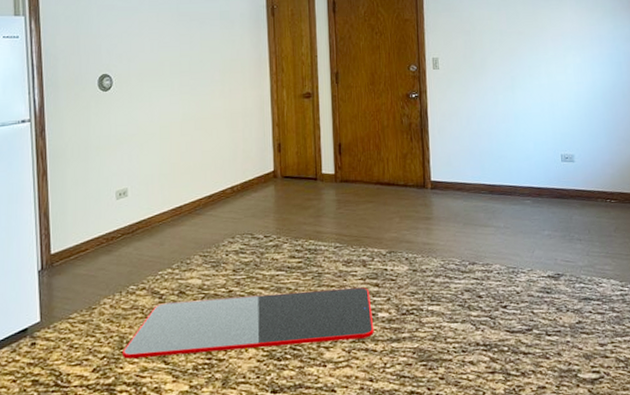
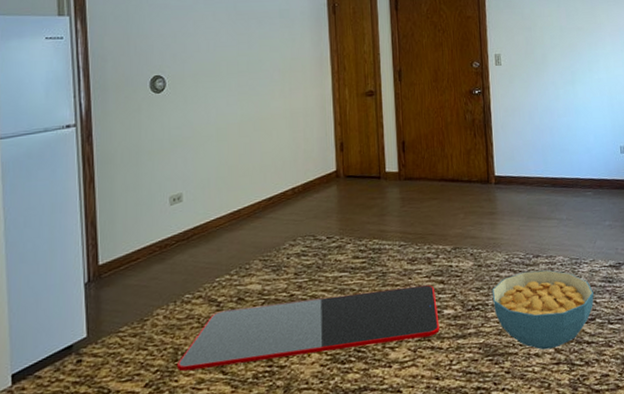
cereal bowl: none [426,277,531,358] -> present [491,269,594,350]

